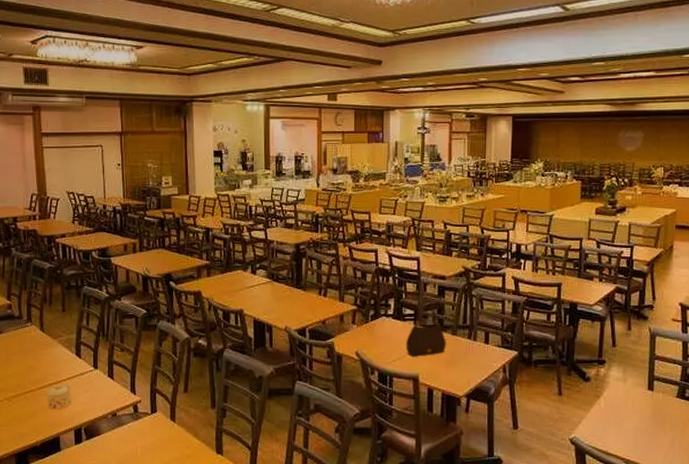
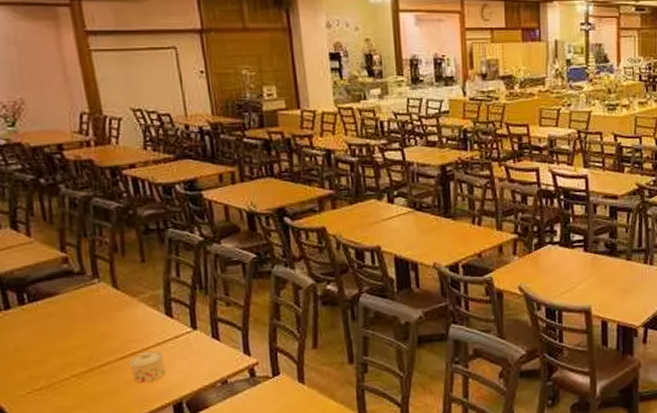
handbag: present [406,300,446,357] -> none [576,223,620,287]

